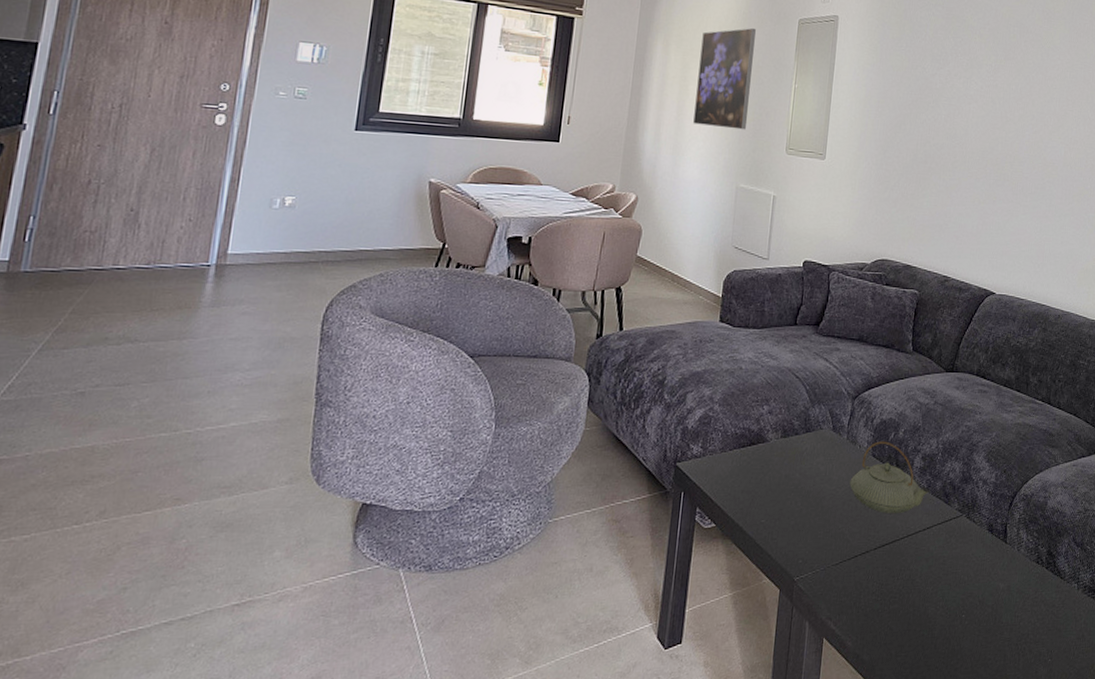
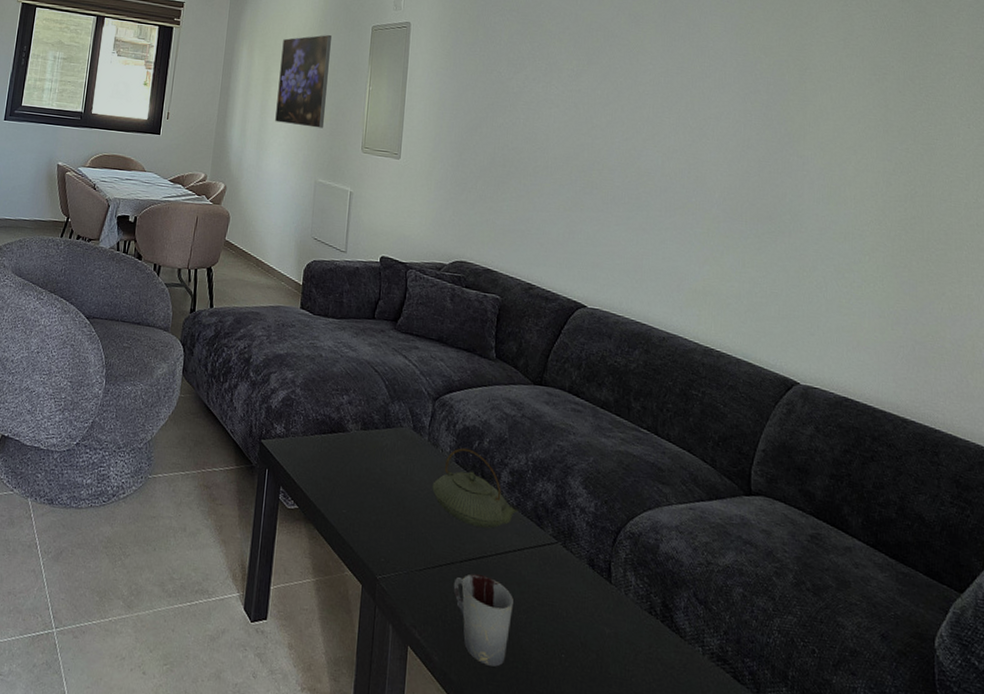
cup: none [867,558,922,640] -> present [453,574,513,667]

